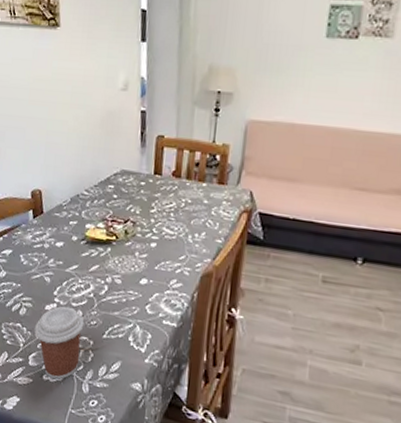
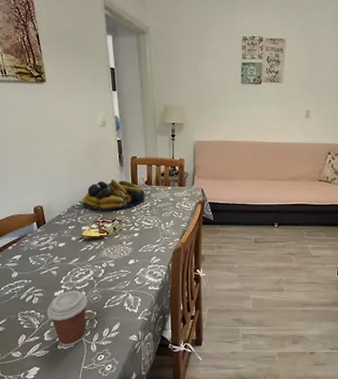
fruit bowl: none [90,163,171,208] -> present [83,178,145,212]

